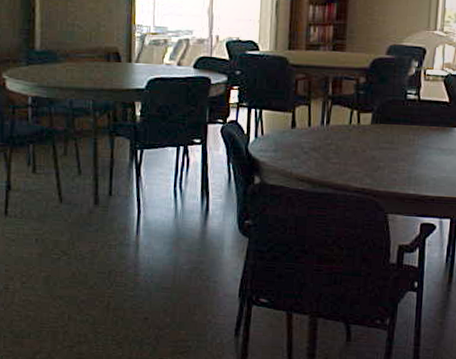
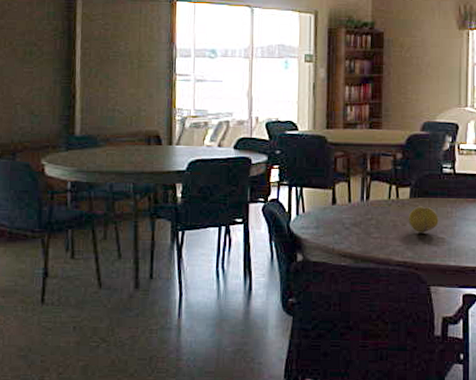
fruit: none [368,132,400,161] -> present [408,206,439,233]

